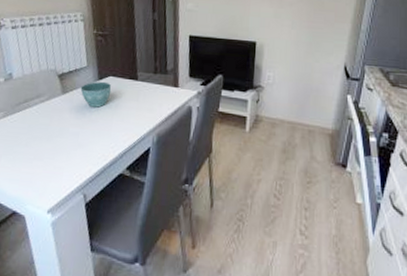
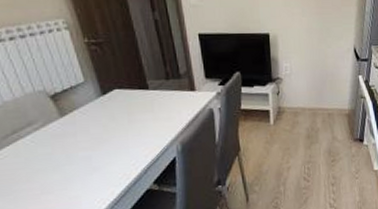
flower pot: present [80,81,112,108] -> none [82,96,120,126]

